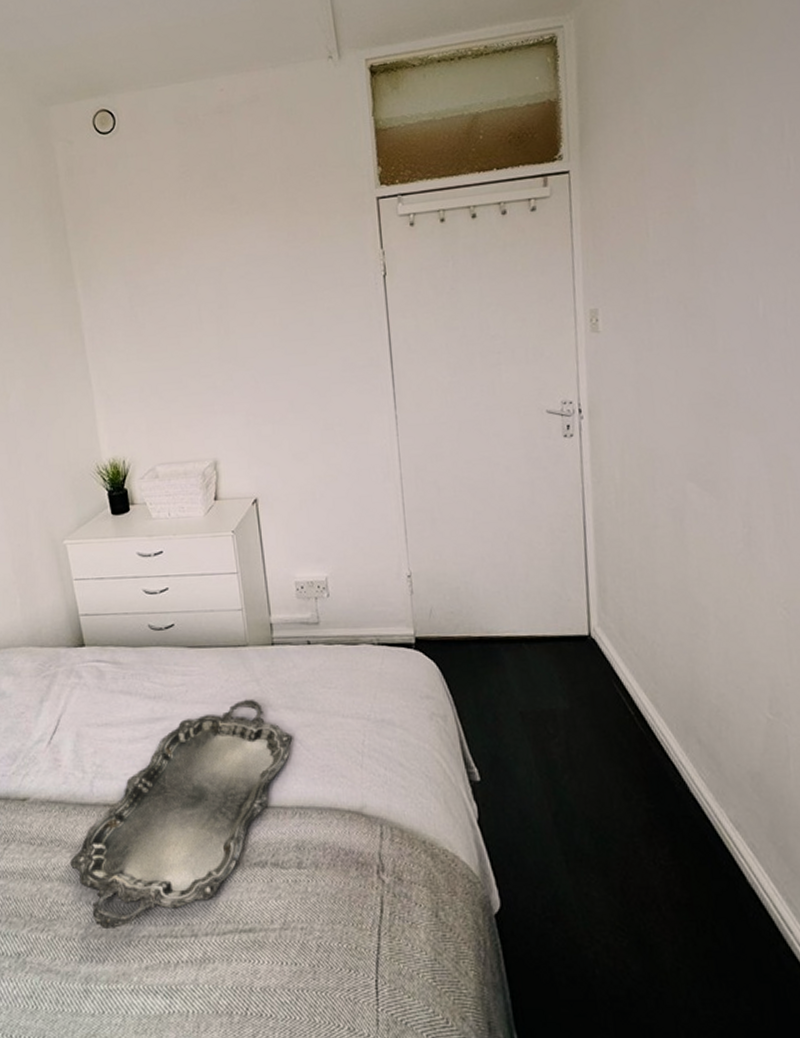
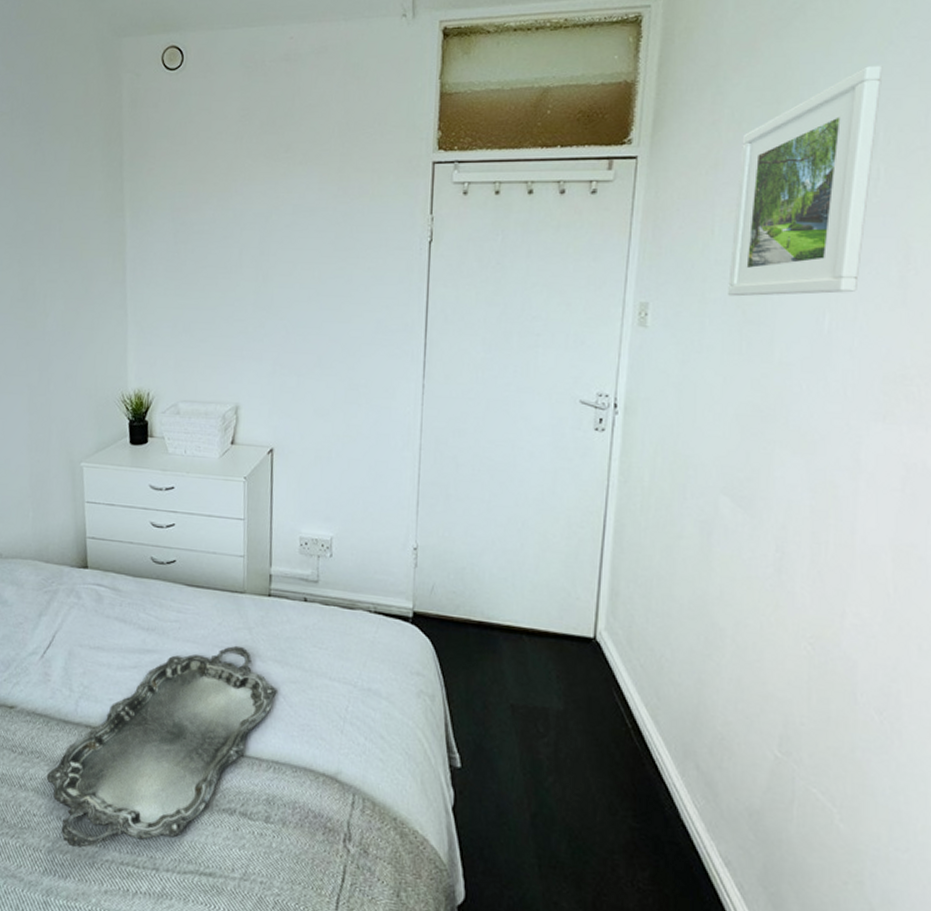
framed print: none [663,63,784,294] -> present [728,66,883,297]

